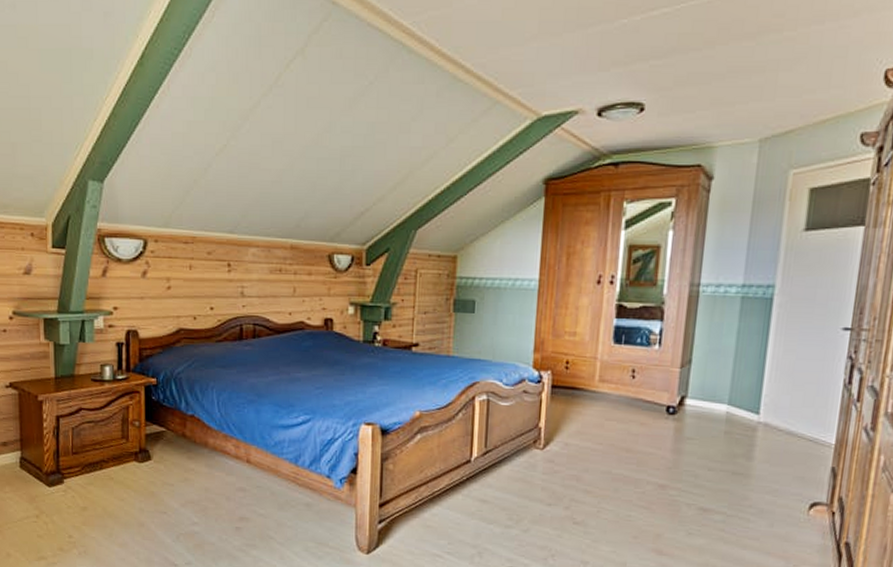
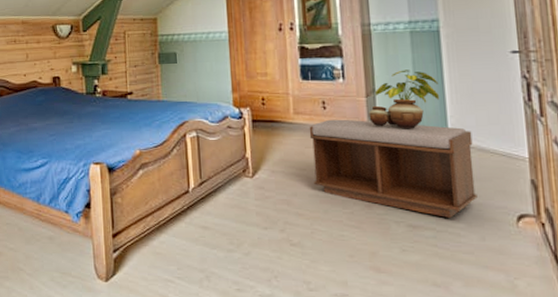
bench: none [609,390,784,503] -> present [309,119,477,218]
potted plant: none [679,340,761,407] -> present [369,69,439,129]

